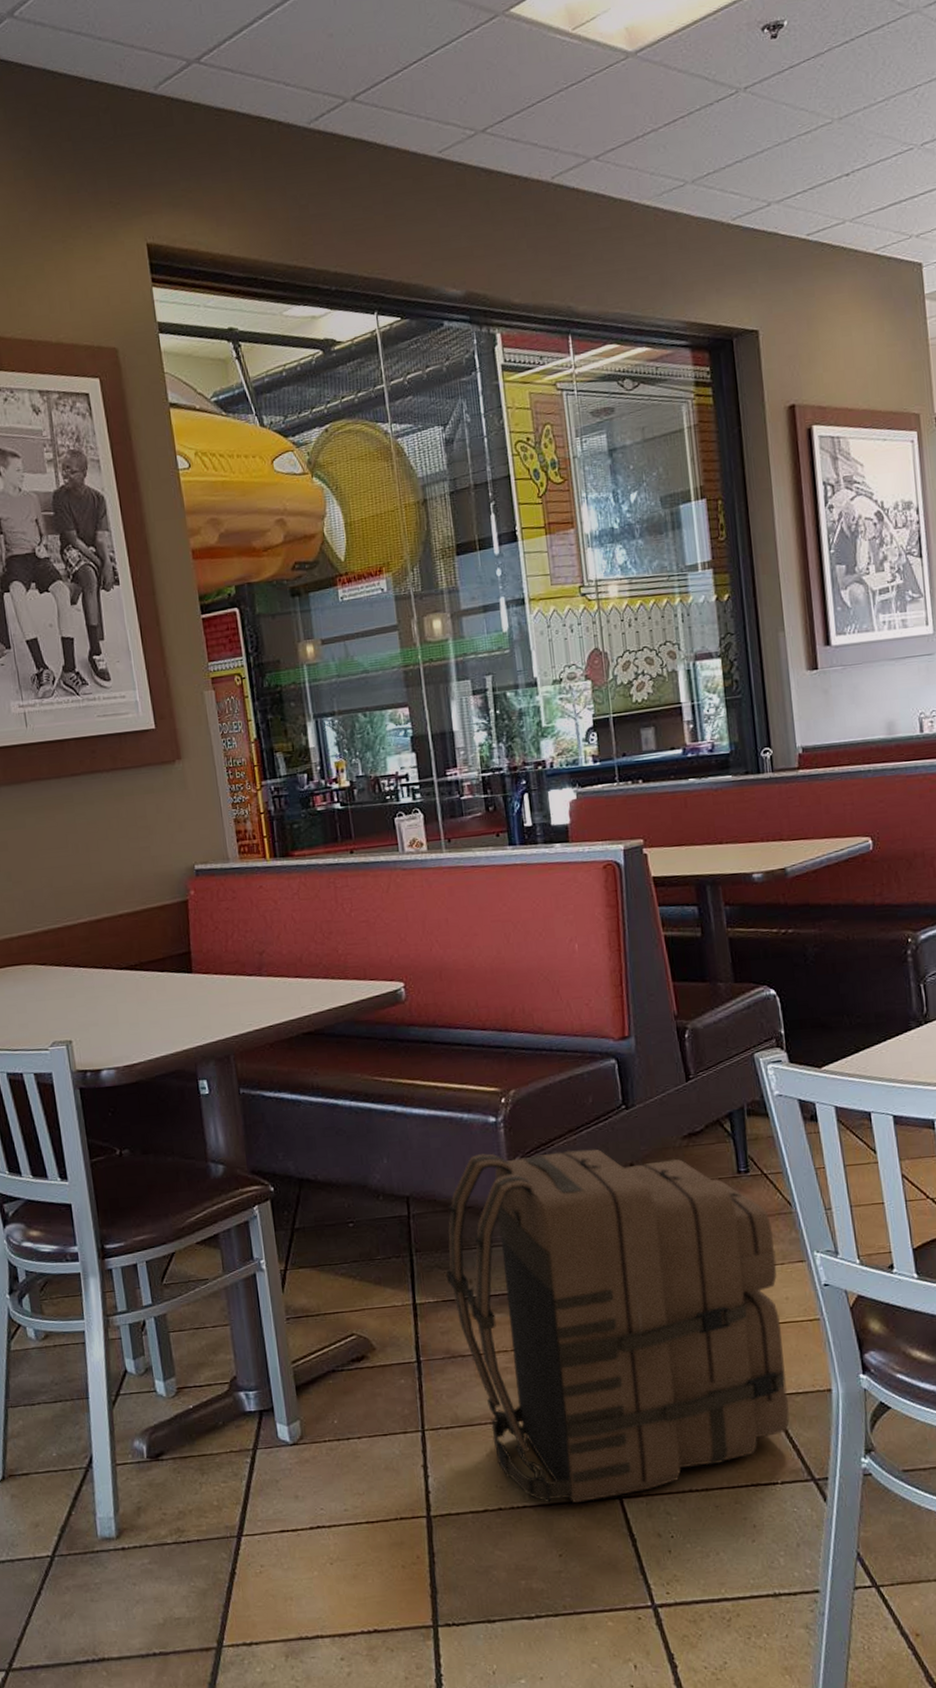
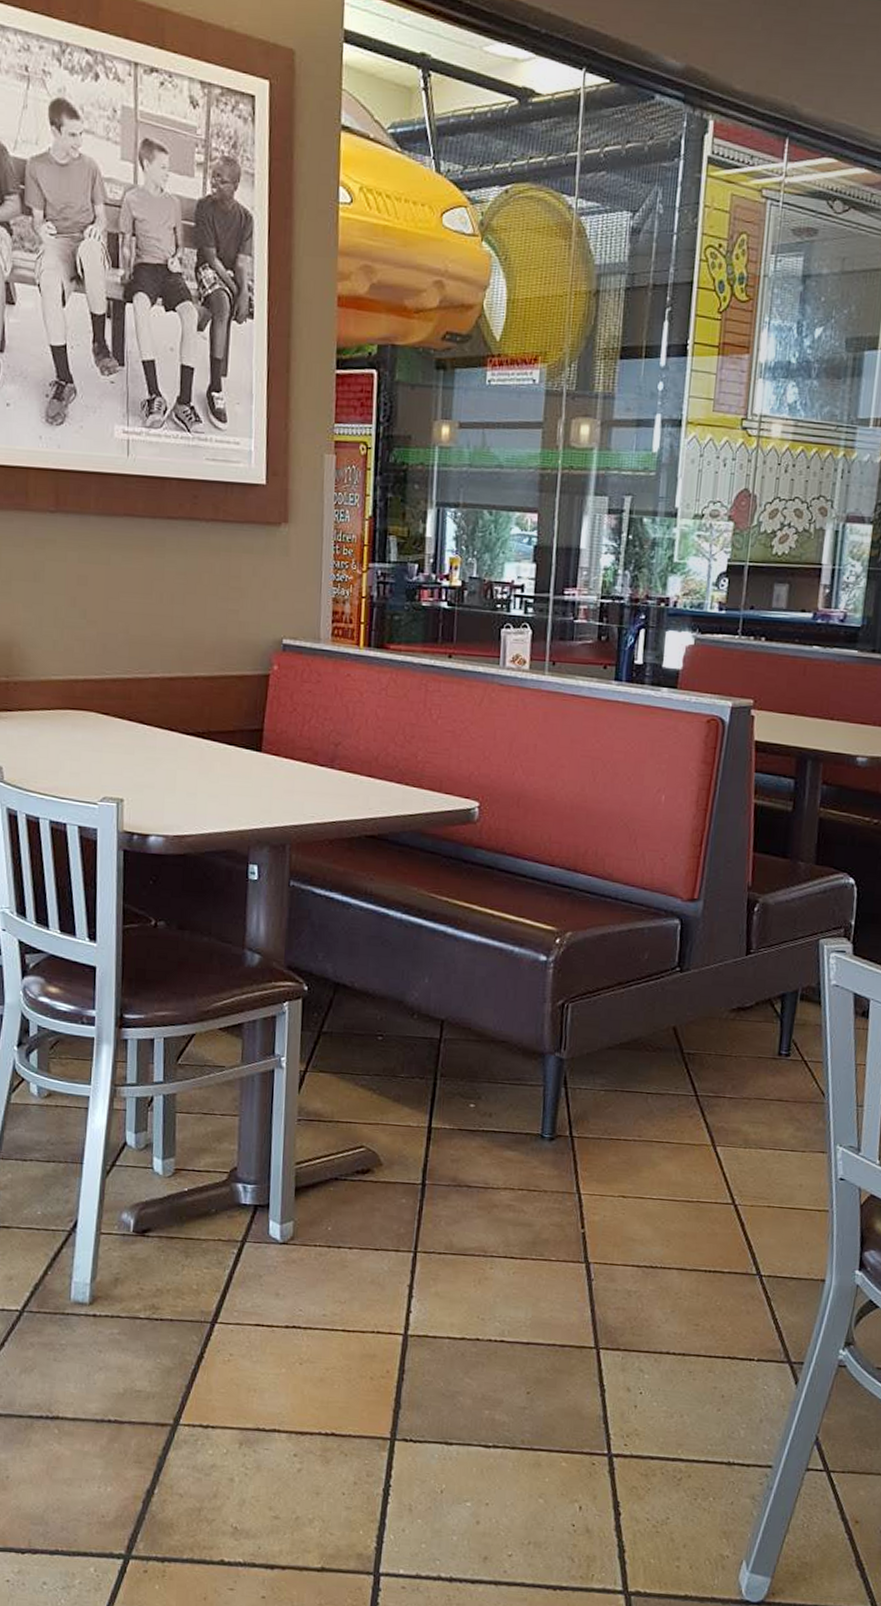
backpack: present [446,1149,790,1503] -> none [467,990,801,1347]

